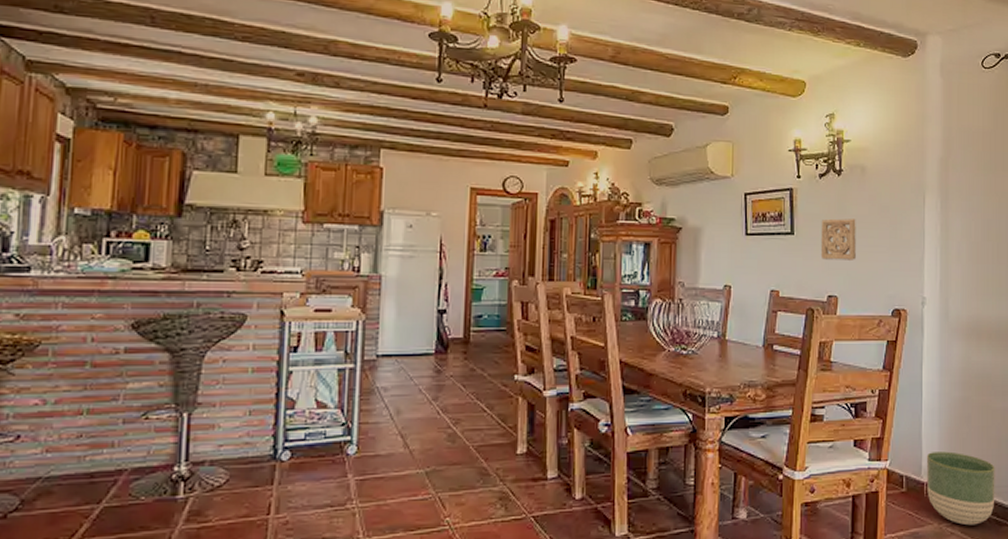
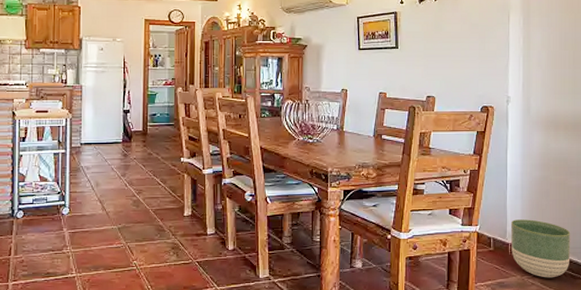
wall ornament: present [820,218,856,260] -> none [420,35,450,68]

